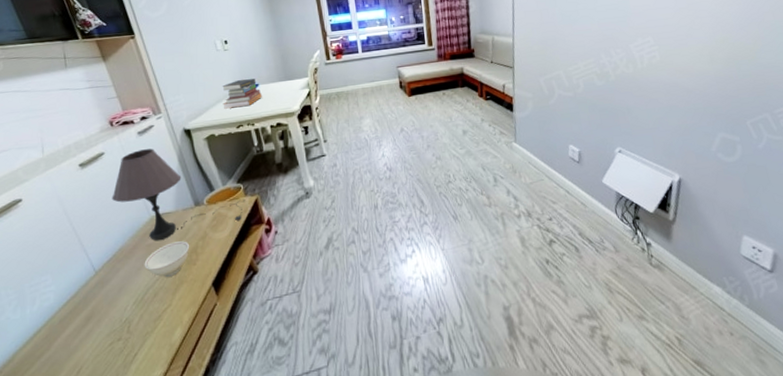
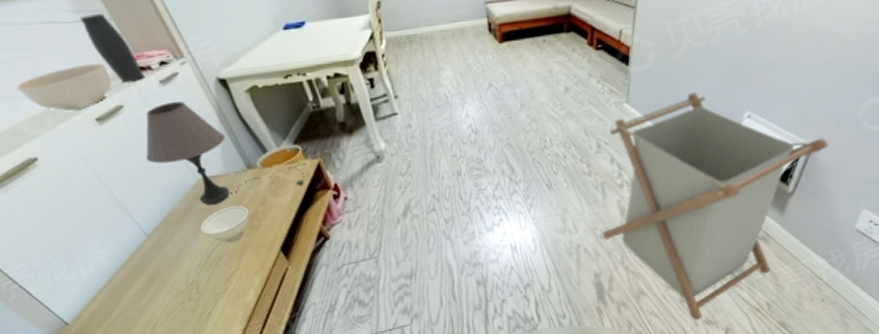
bowl: none [23,119,99,159] -> present [15,63,112,112]
vase: none [88,82,127,135] -> present [79,13,145,84]
books: present [222,79,262,109] -> none [257,14,312,54]
laundry basket: none [503,132,695,358] -> present [602,92,829,320]

